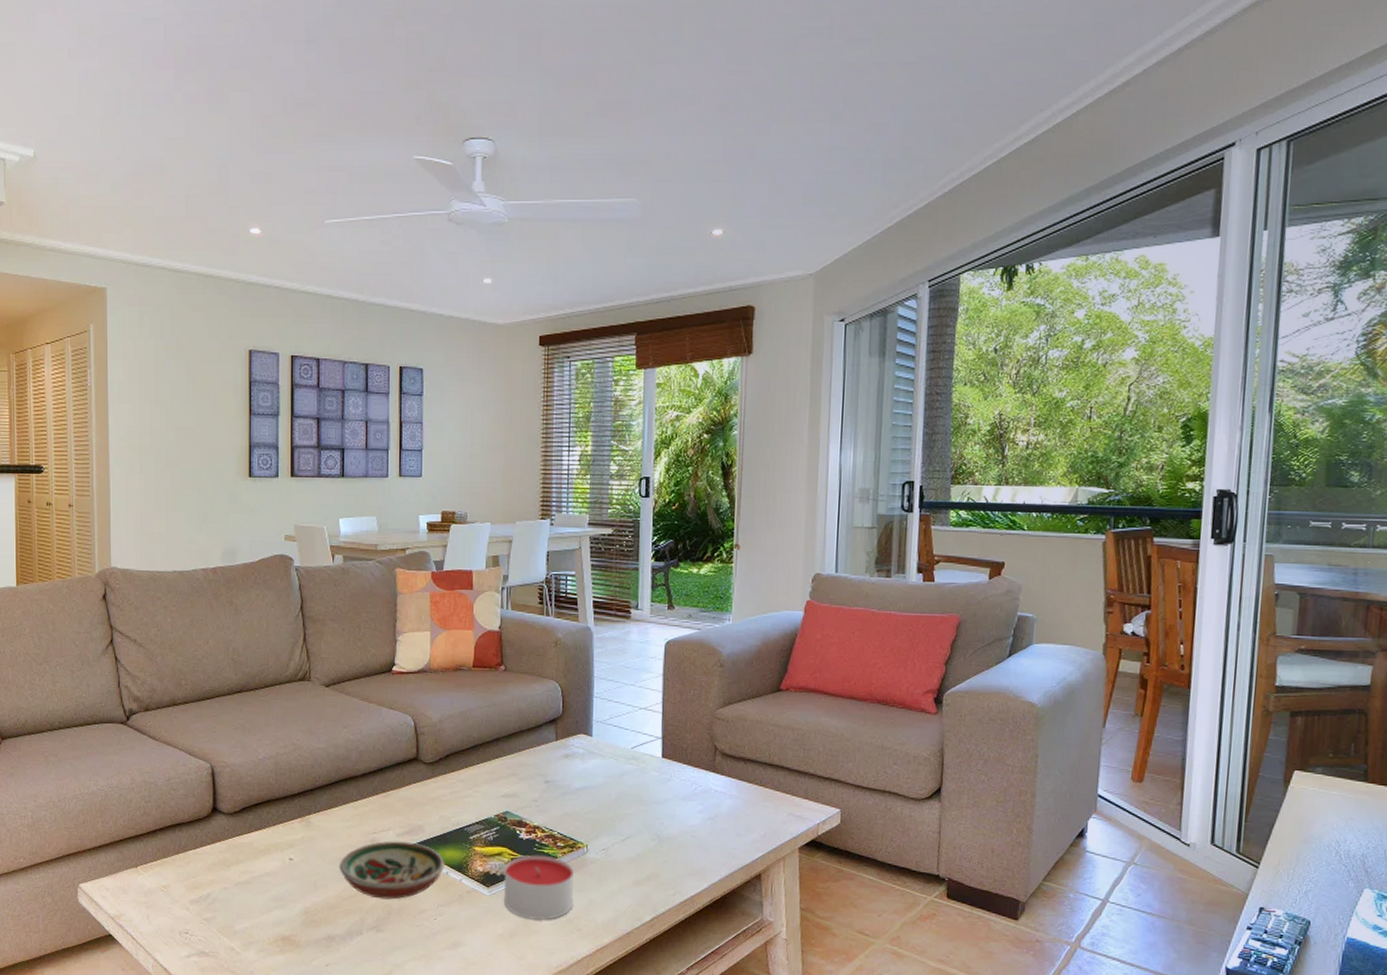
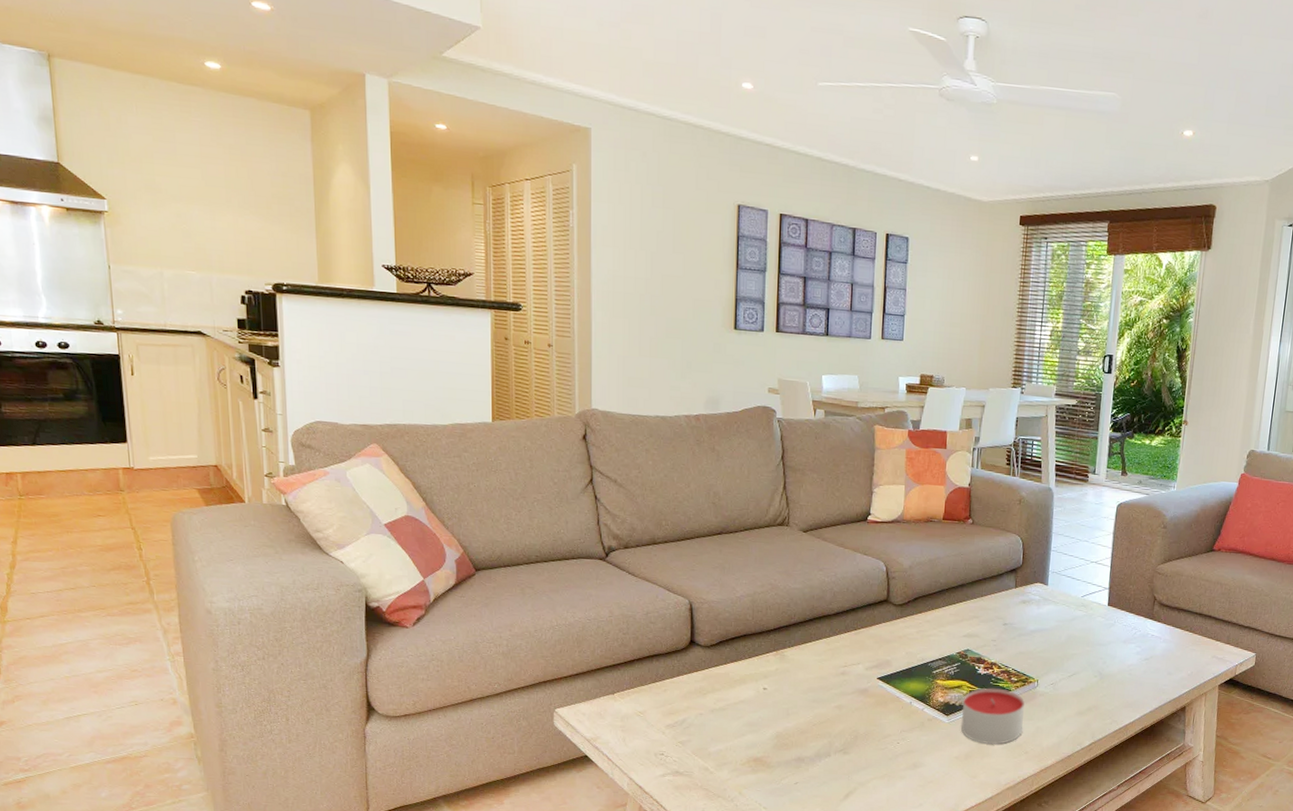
decorative bowl: present [338,841,444,900] -> none [810,673,909,726]

